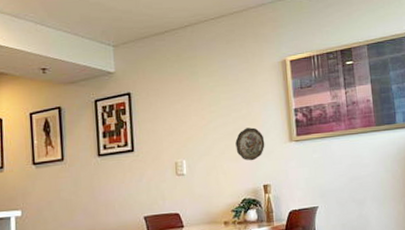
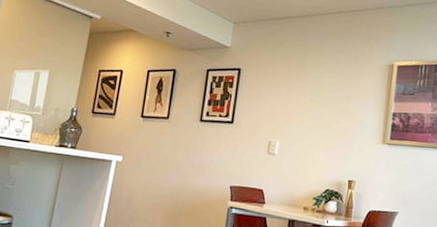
decorative plate: present [235,127,265,161] -> none [328,122,358,155]

